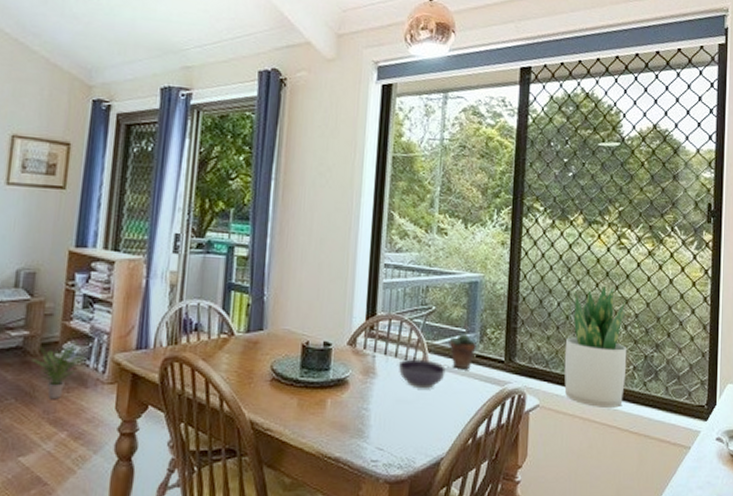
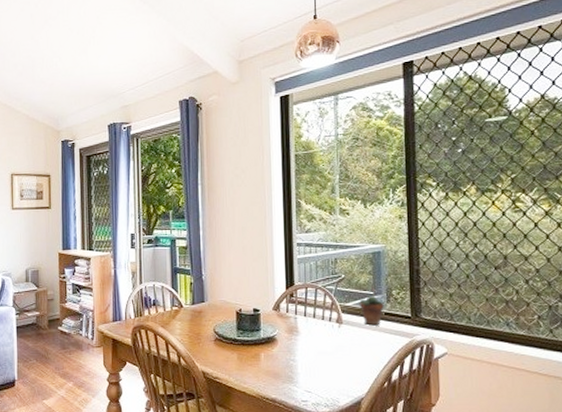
potted plant: present [32,340,86,400] -> none [44,317,80,360]
bowl: present [398,359,446,389] -> none [316,318,359,343]
planter: present [564,287,627,409] -> none [467,247,531,354]

